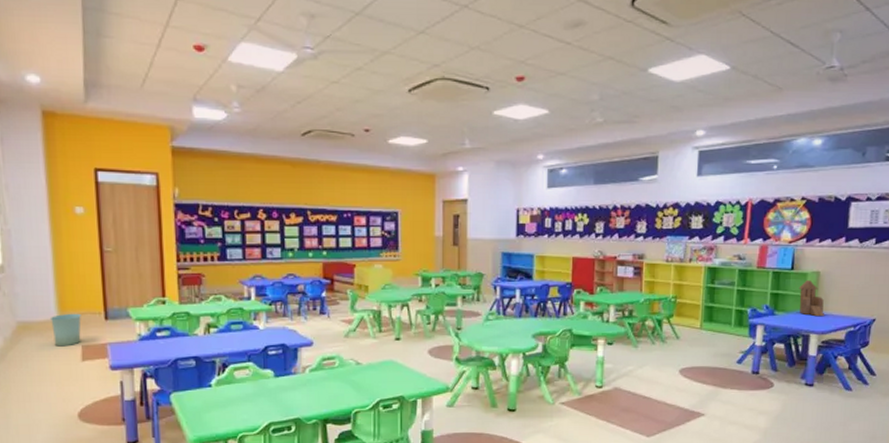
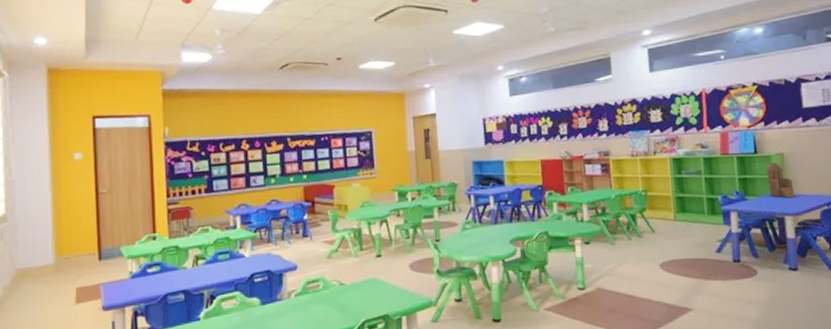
waste bin: present [49,313,81,347] -> none [47,256,77,291]

